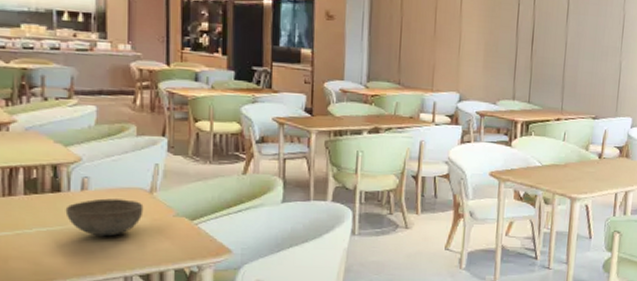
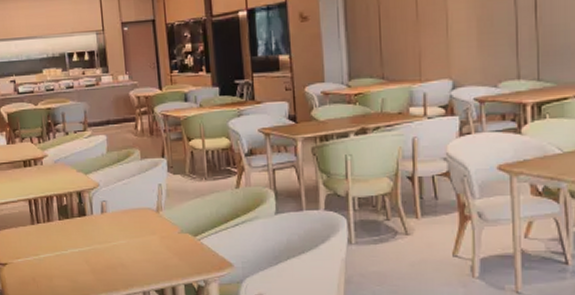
bowl: present [65,198,144,237] -> none [90,219,153,255]

